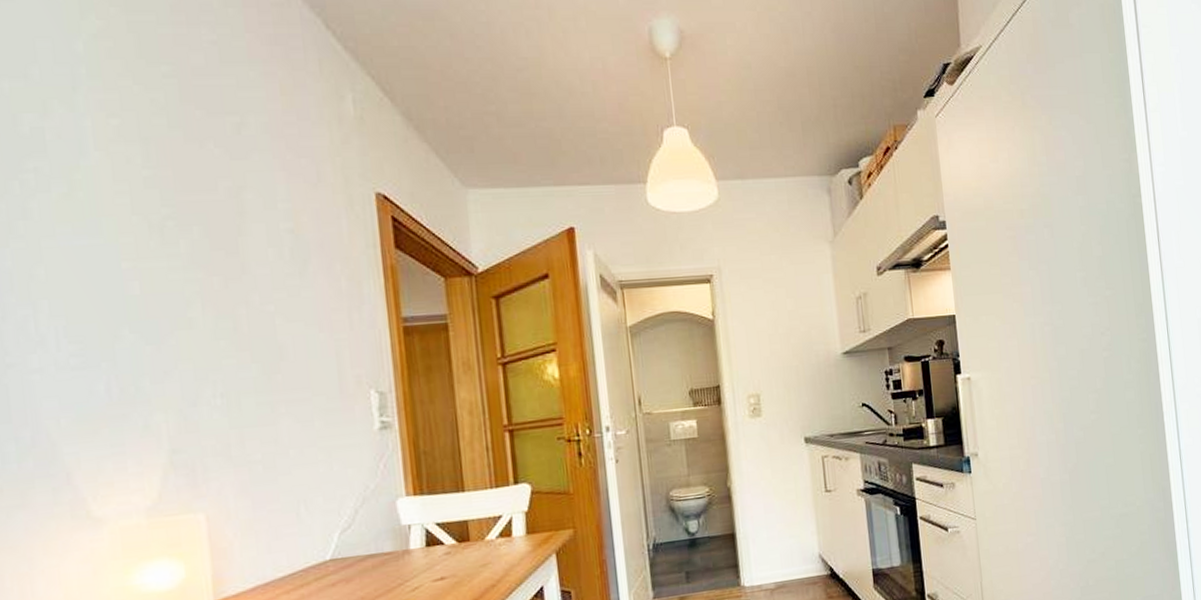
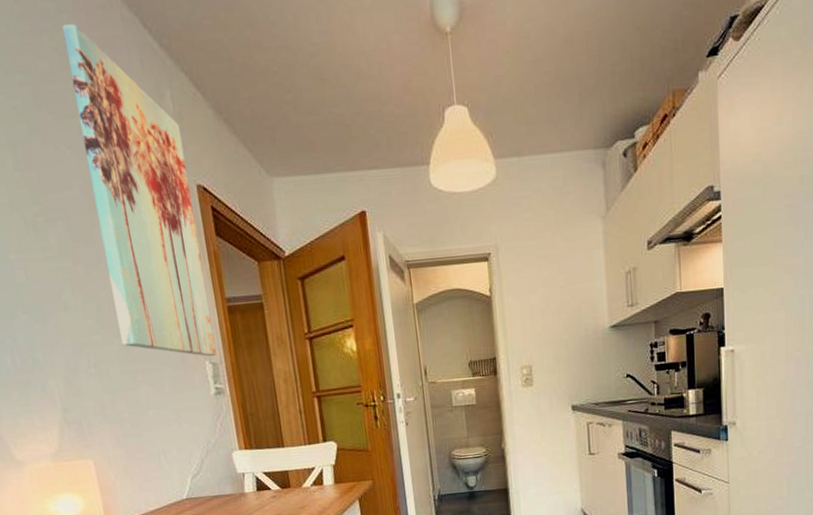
wall art: none [226,19,386,385] -> present [61,24,217,357]

